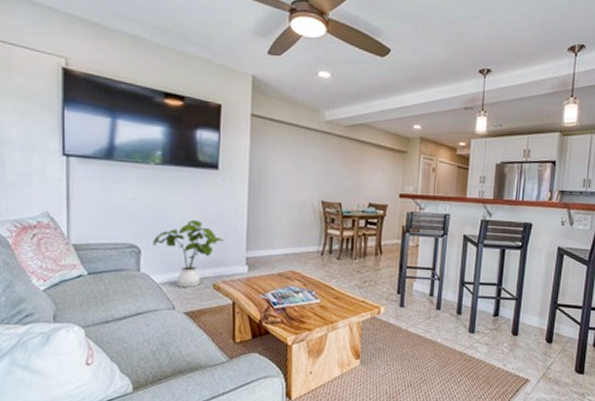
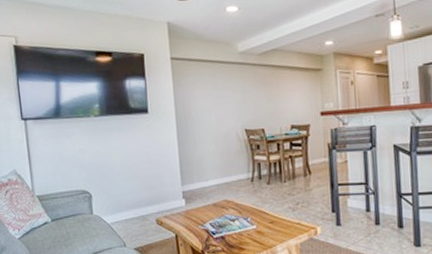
house plant: present [153,219,223,288] -> none [101,161,160,226]

